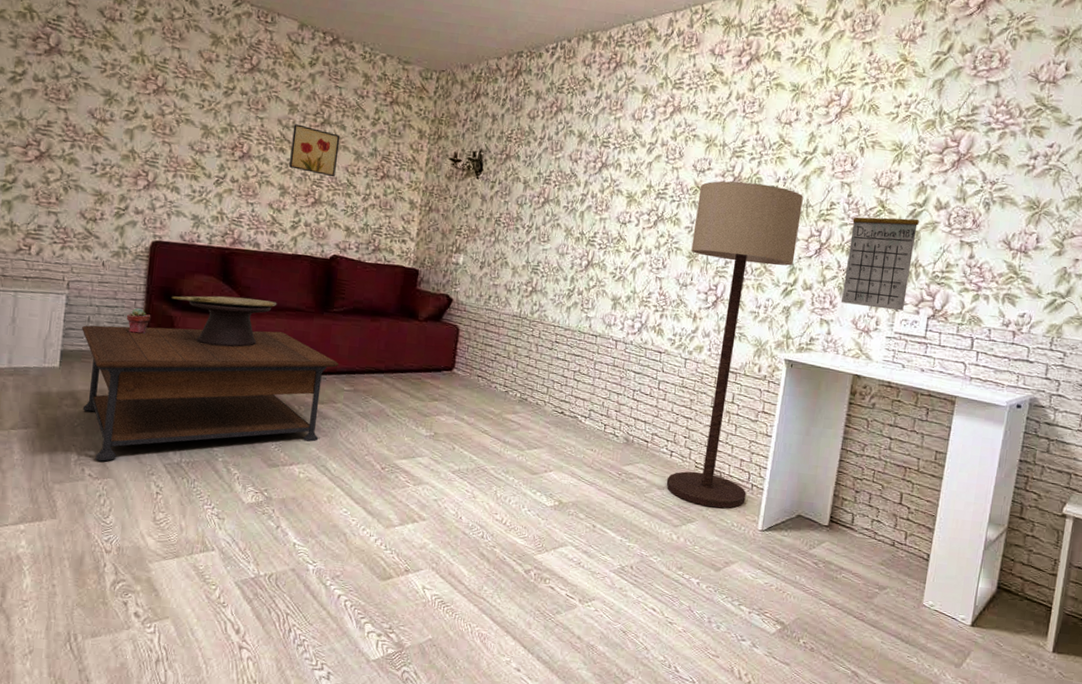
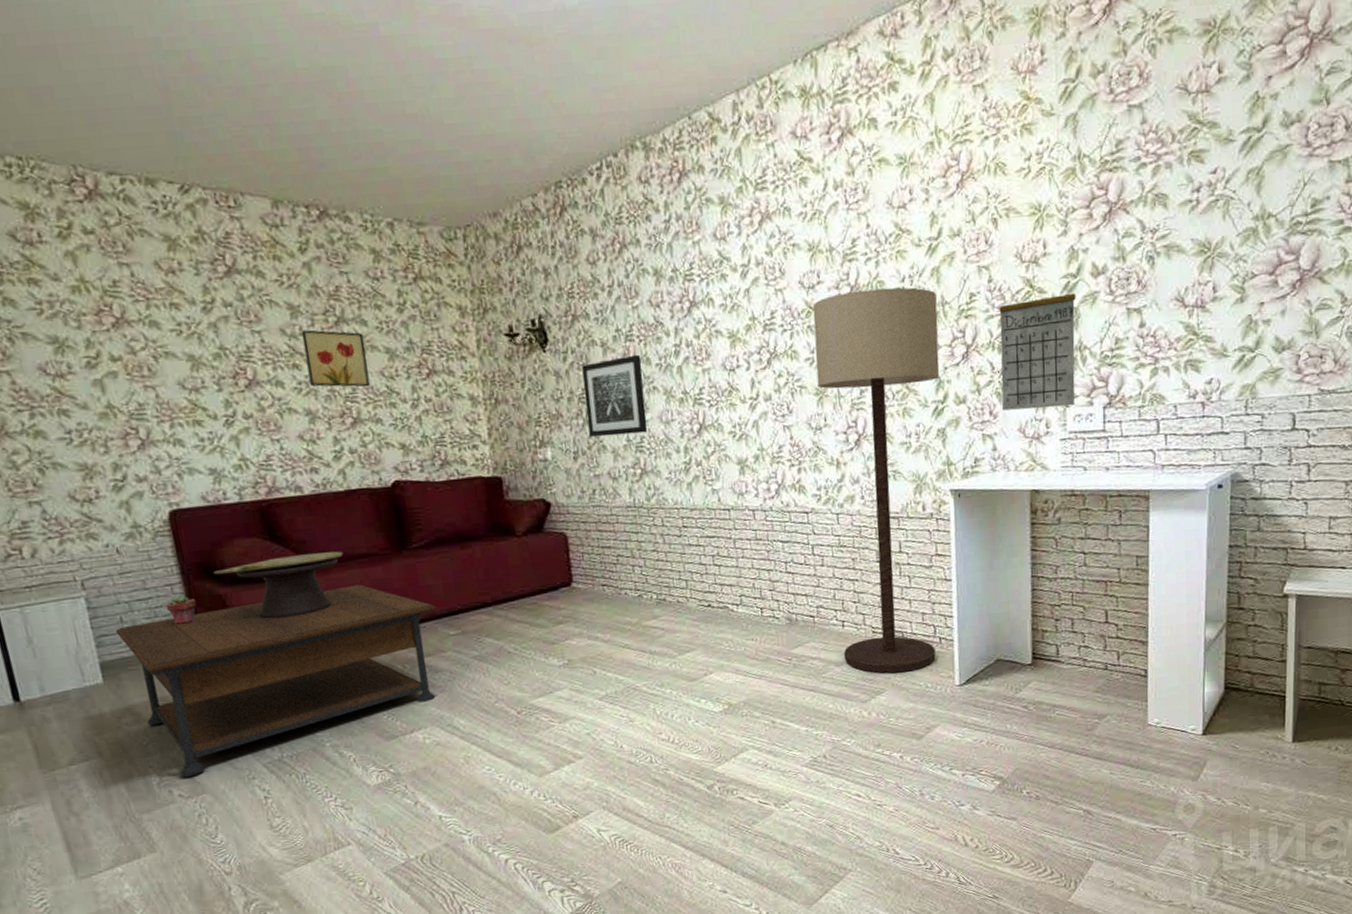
wall art: none [497,194,553,259] -> present [582,354,648,438]

